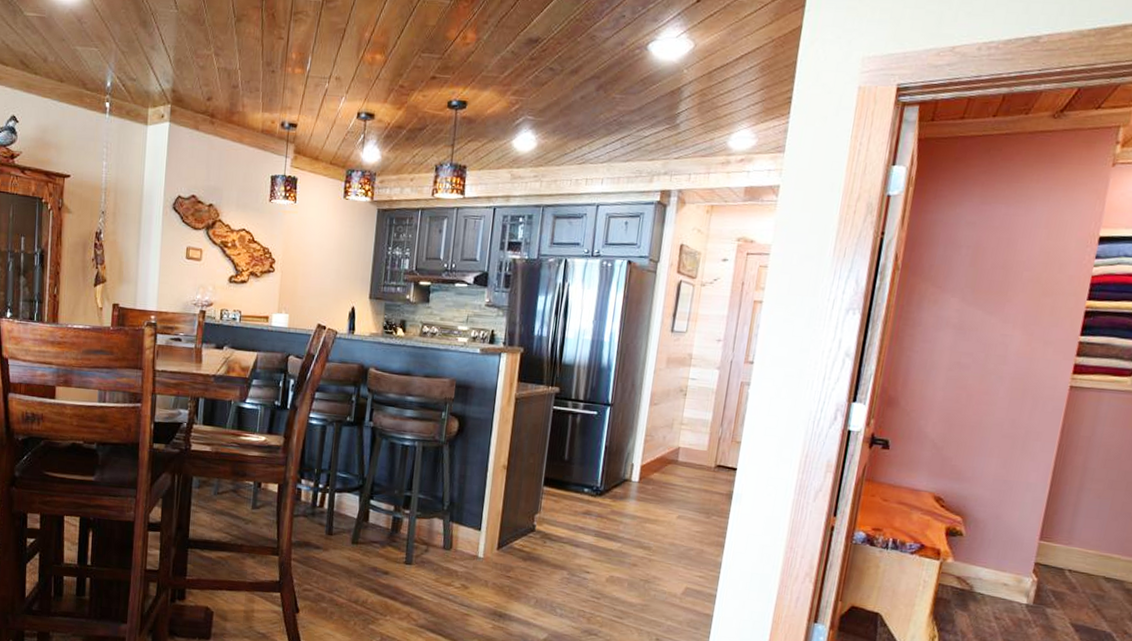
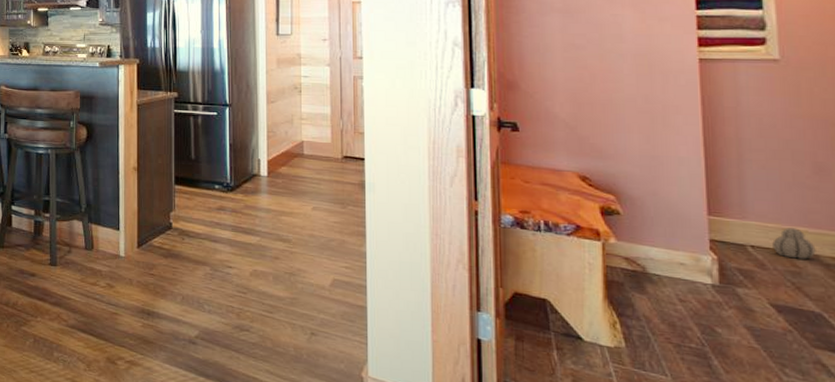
gourd: none [1086,554,1123,584] -> present [772,228,816,259]

